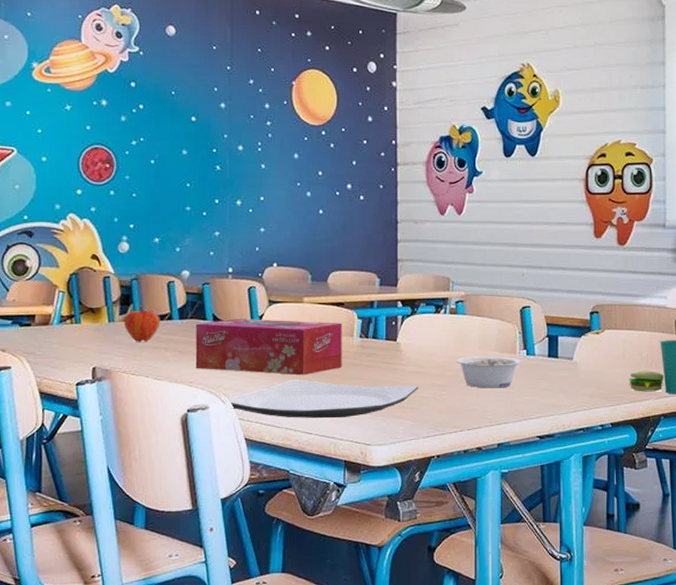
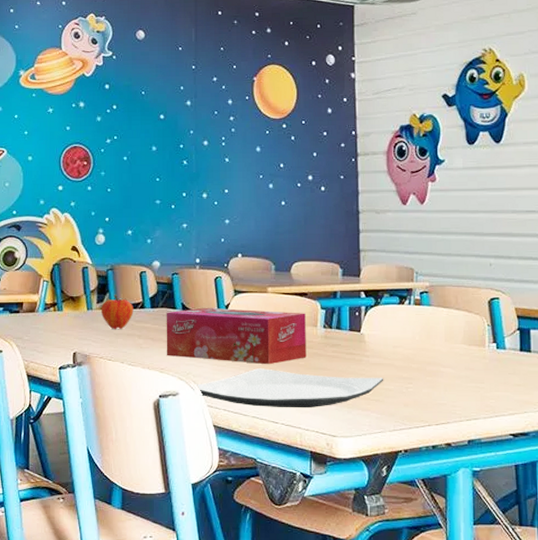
legume: present [455,356,521,389] -> none [421,349,491,382]

